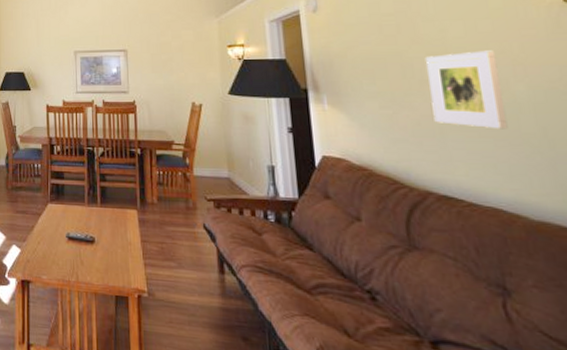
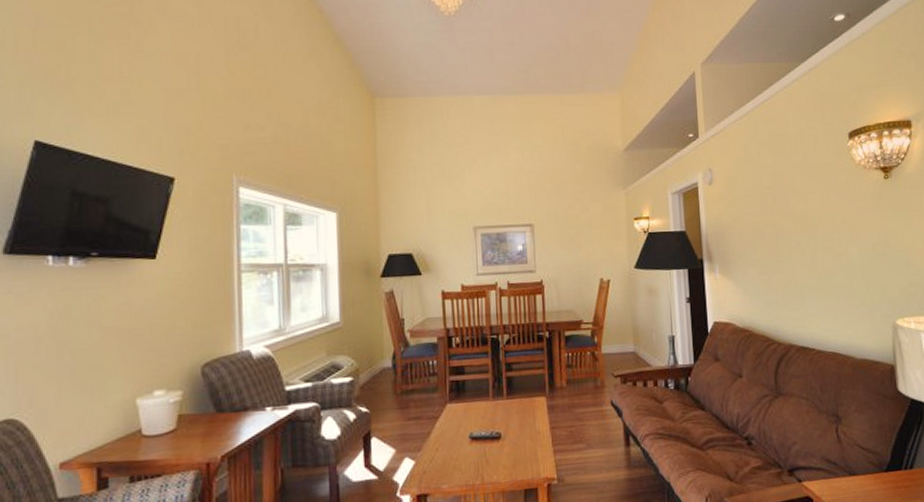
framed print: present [424,50,508,130] -> none [792,220,845,287]

